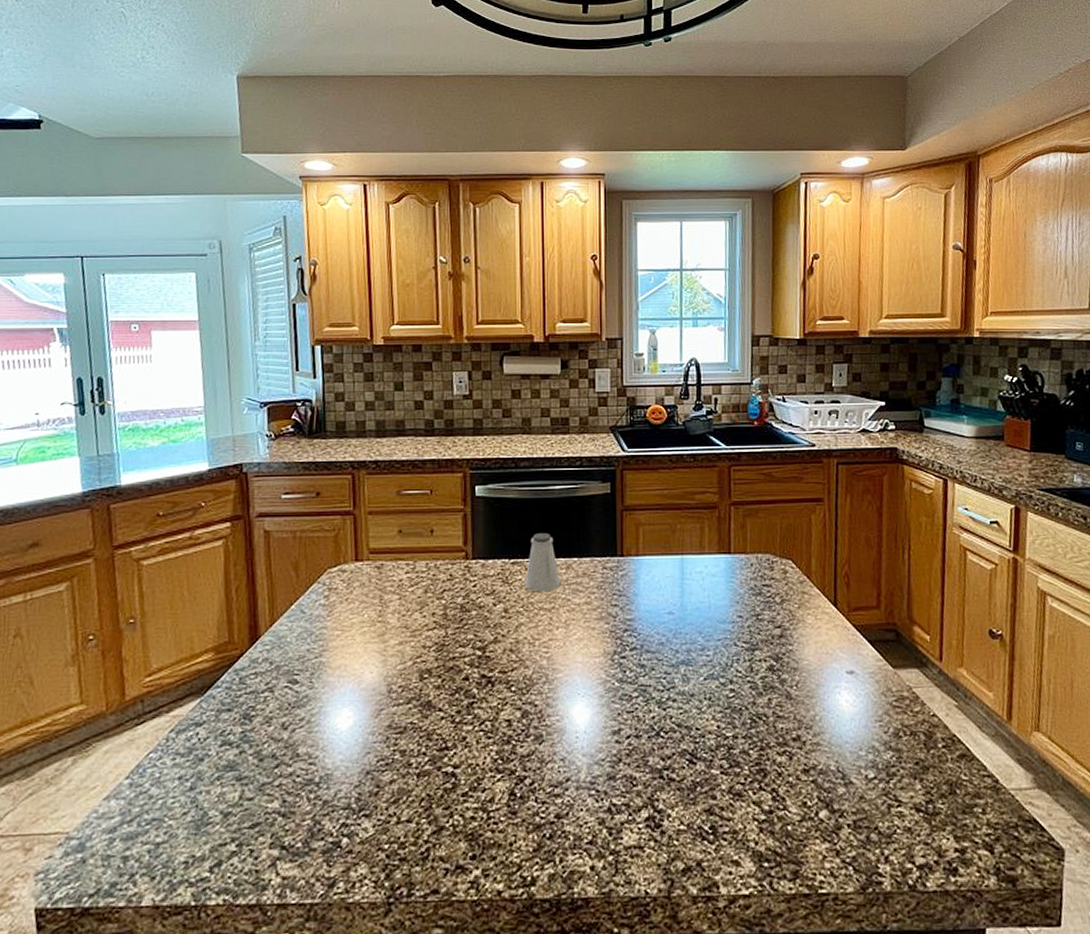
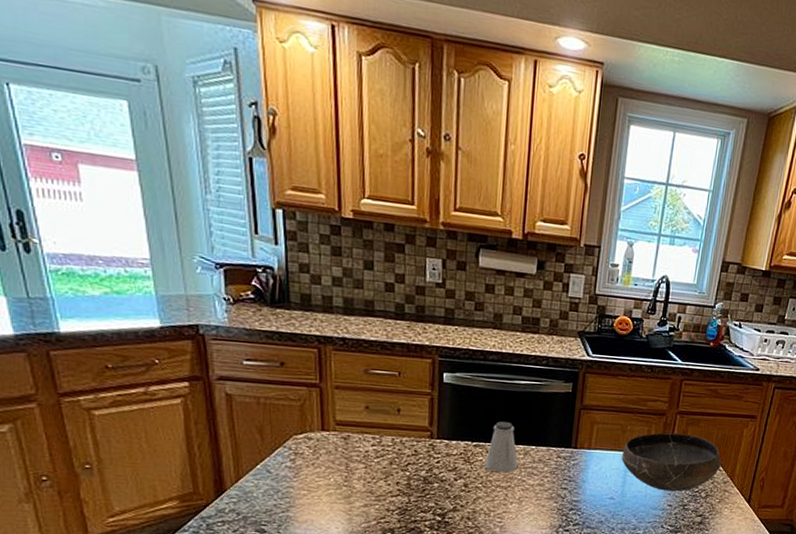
bowl: none [675,528,793,599] -> present [621,433,722,492]

